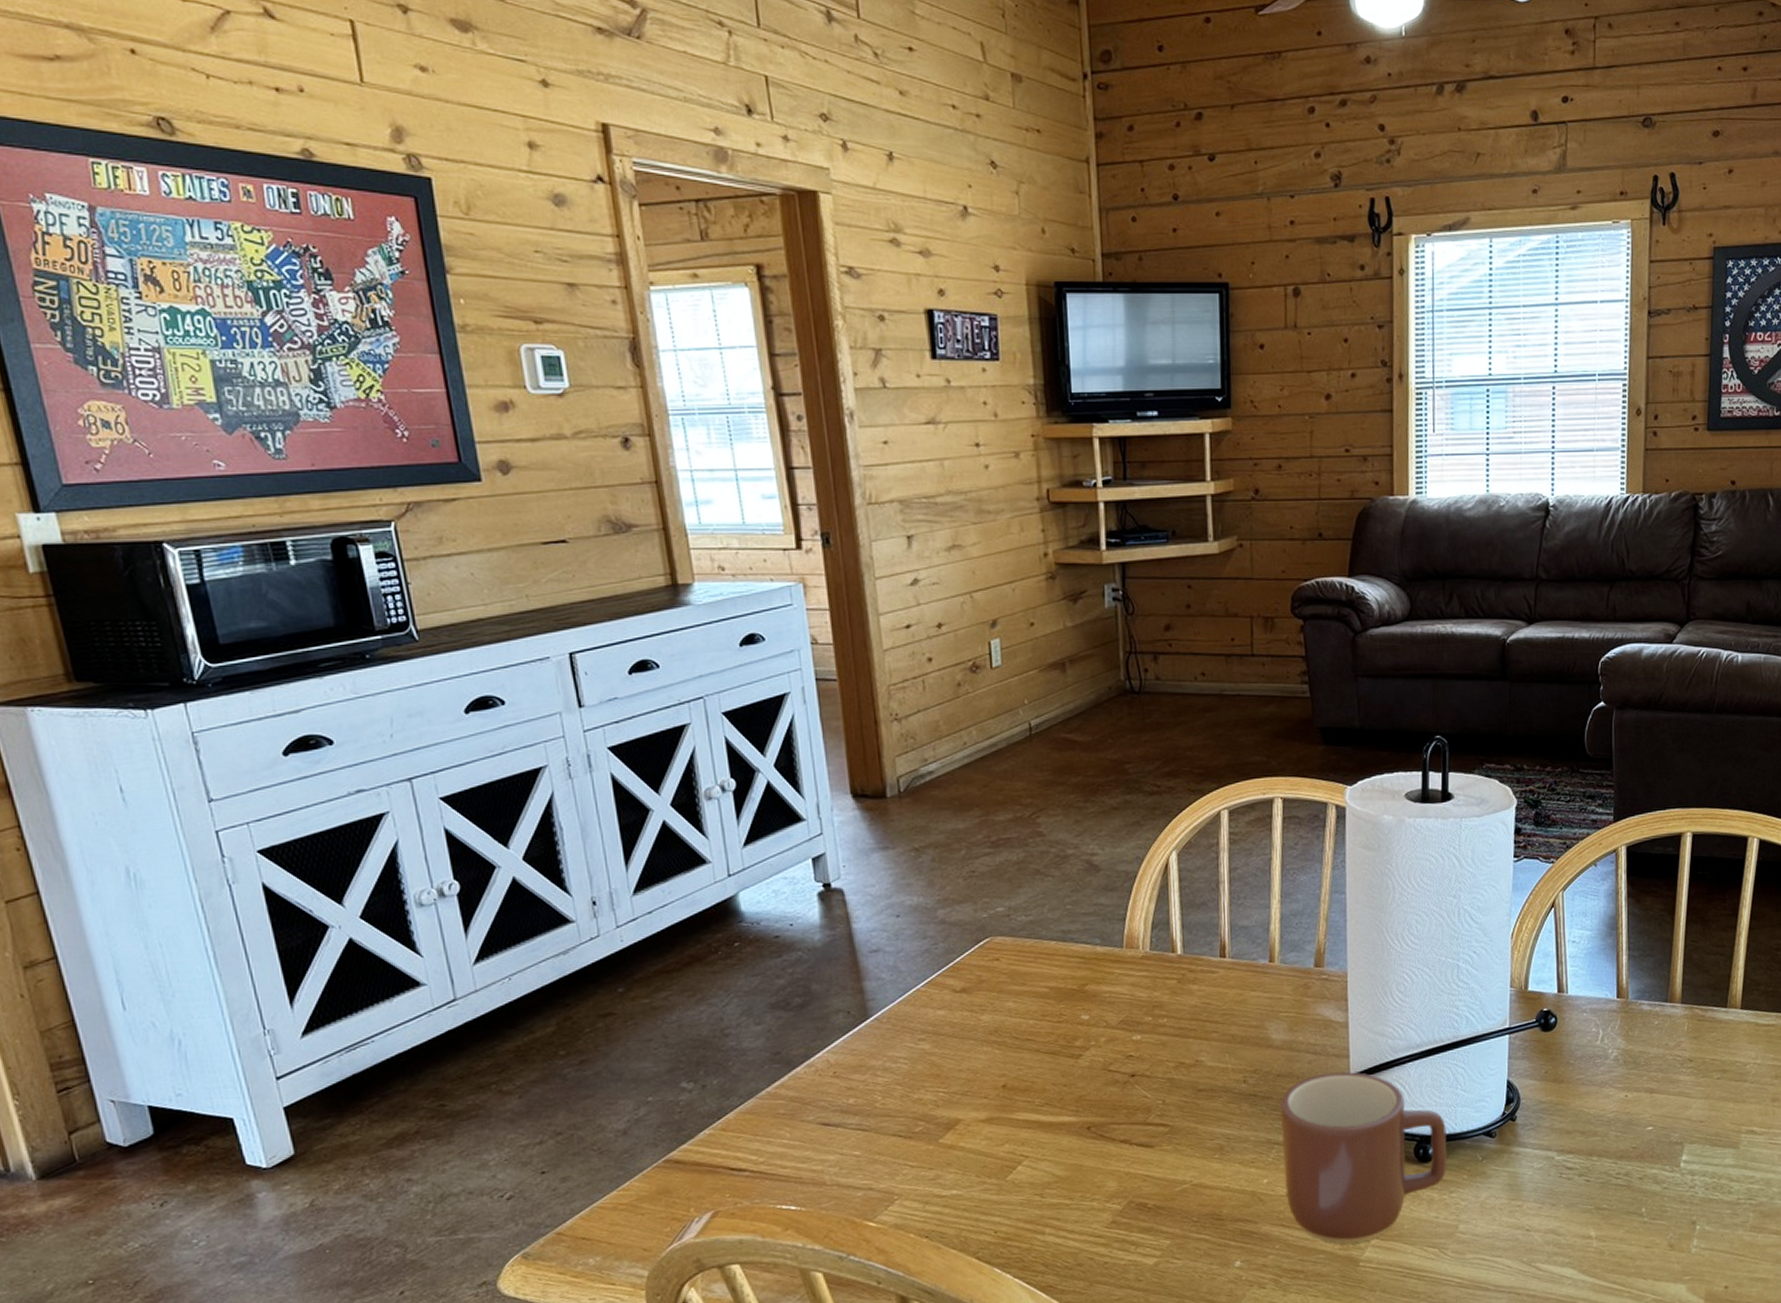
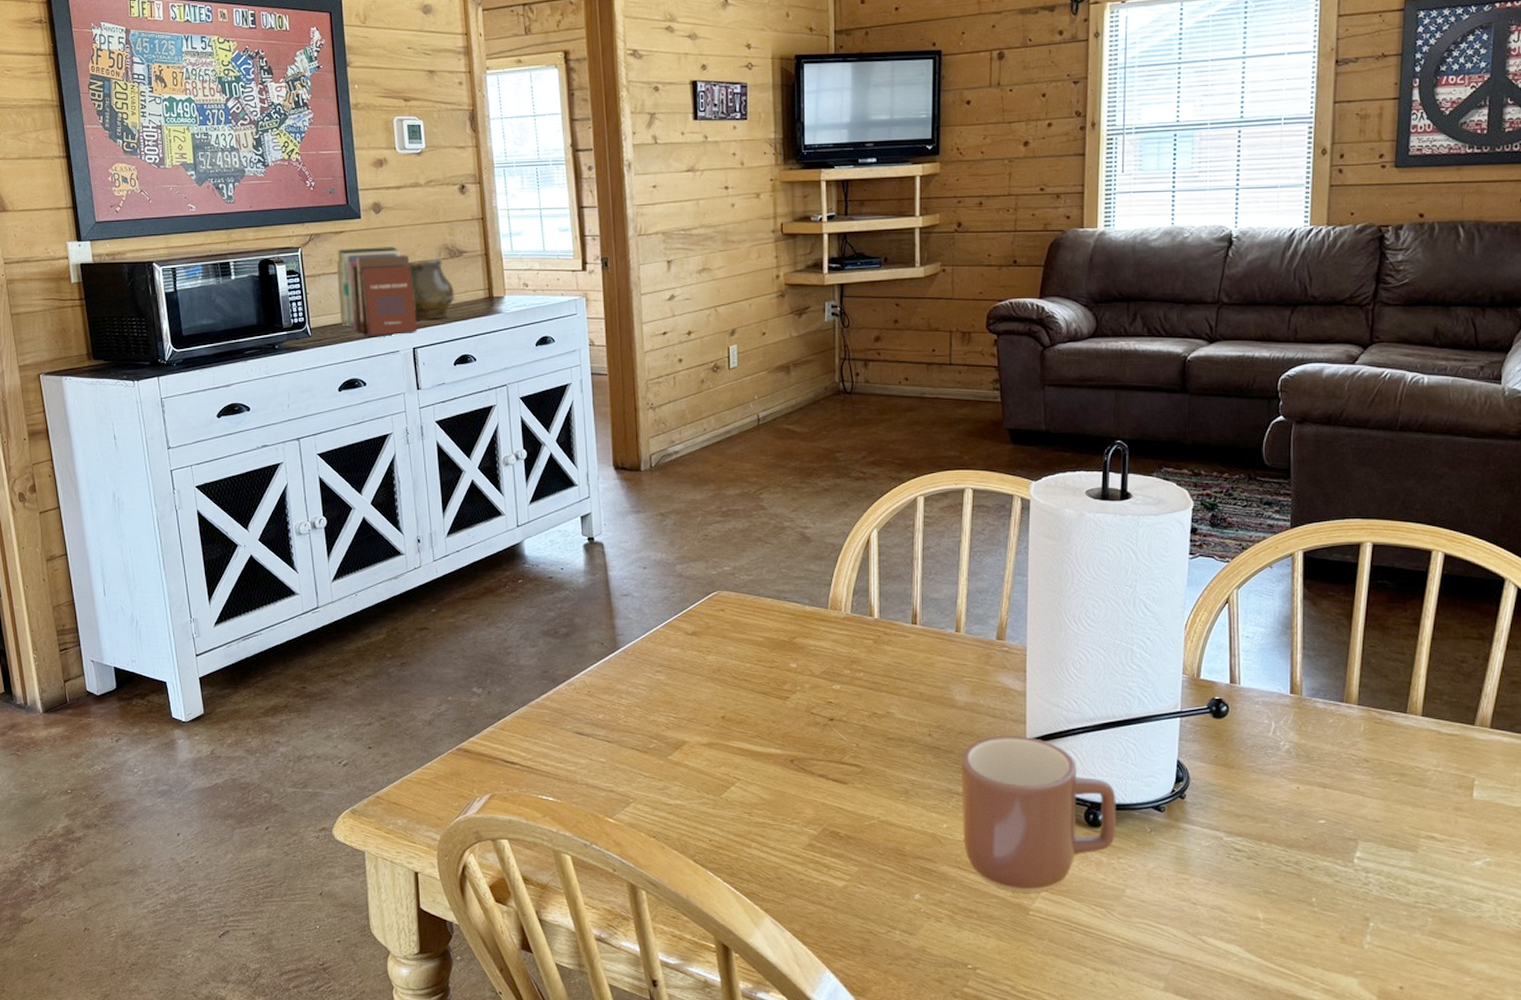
books: none [449,519,575,641] -> present [336,247,418,337]
vase: none [554,536,625,616] -> present [408,259,455,320]

